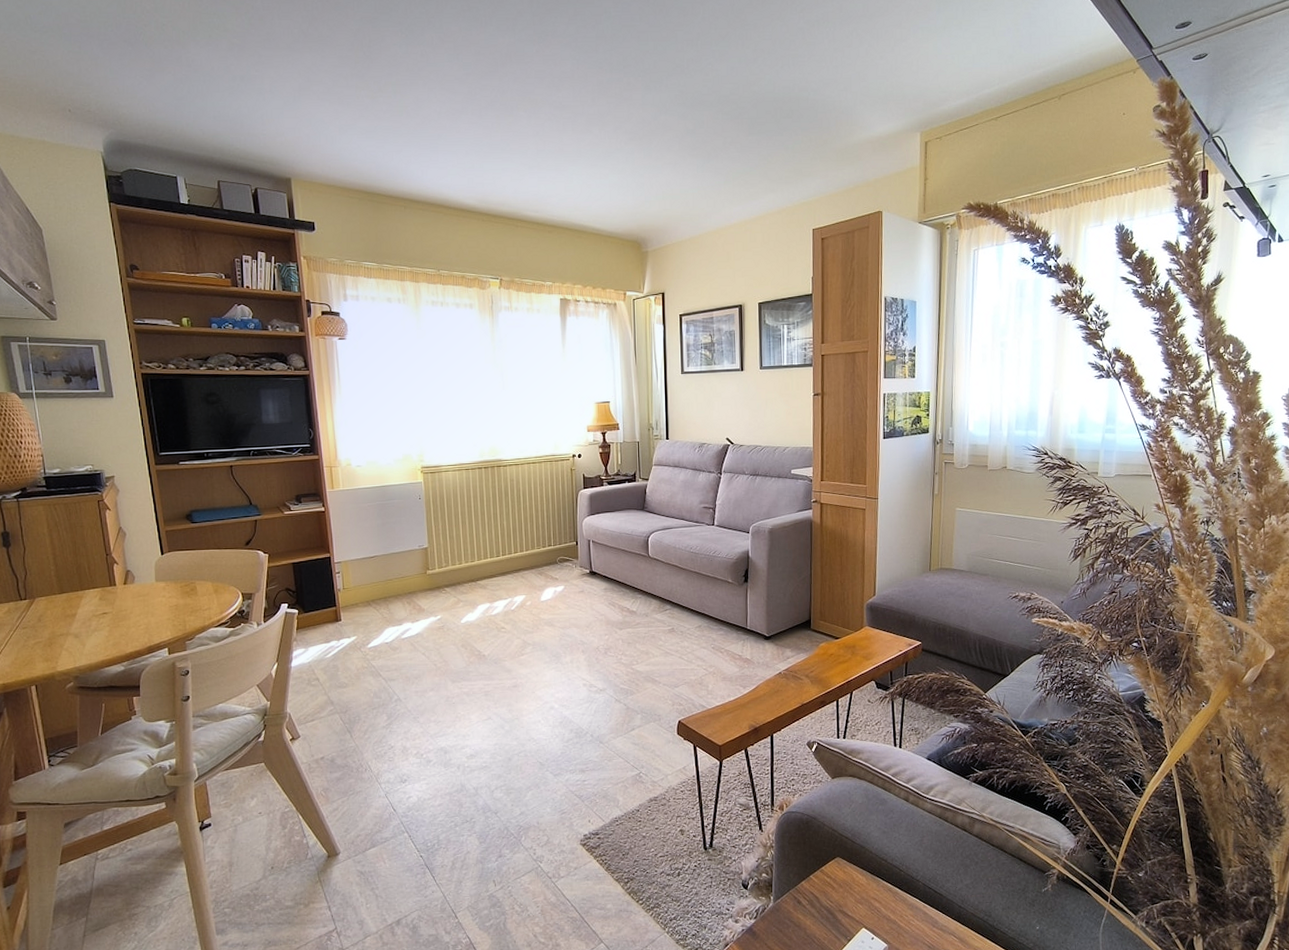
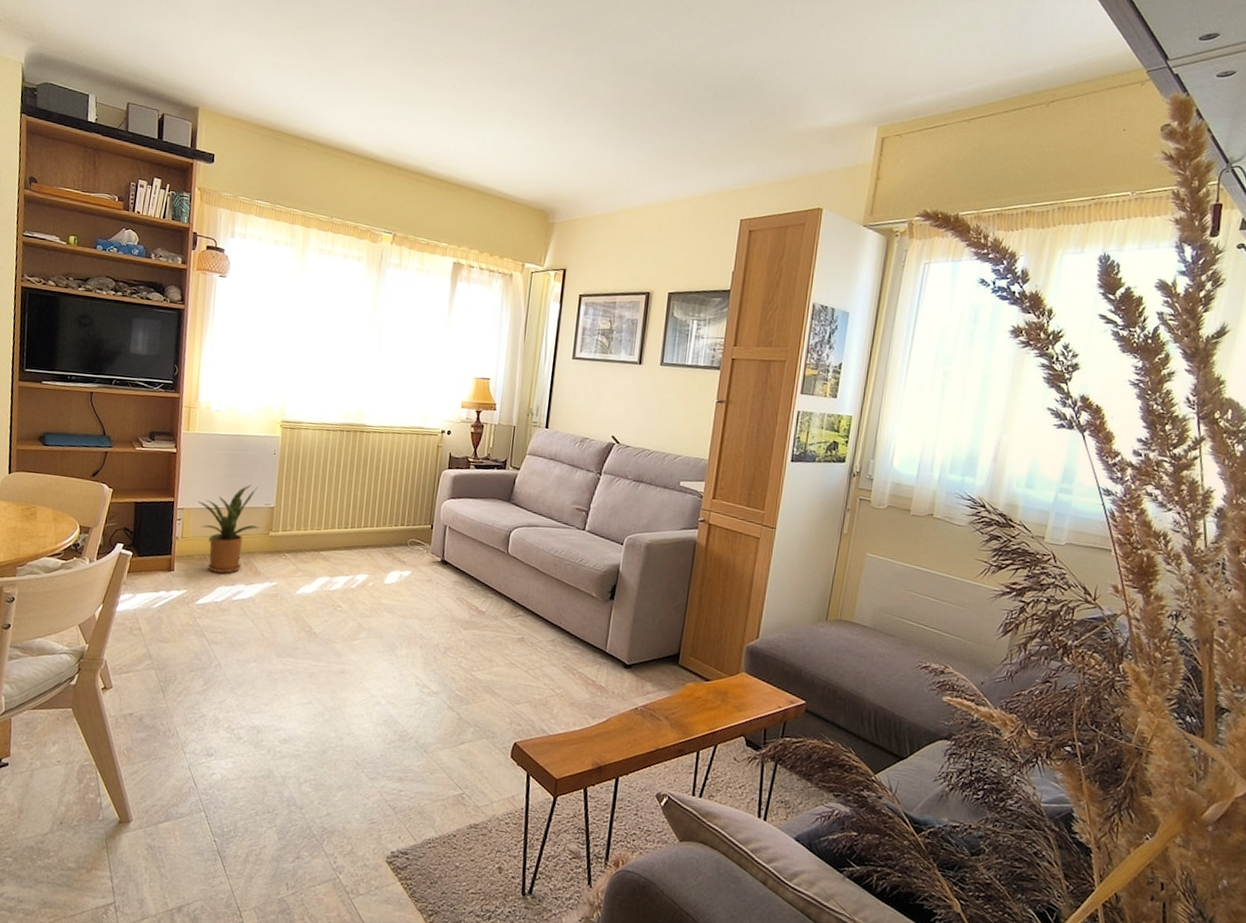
house plant: none [353,530,417,616] -> present [197,484,260,574]

